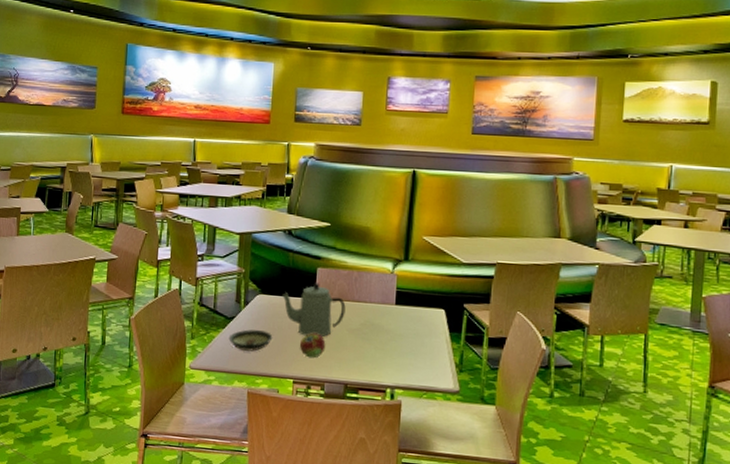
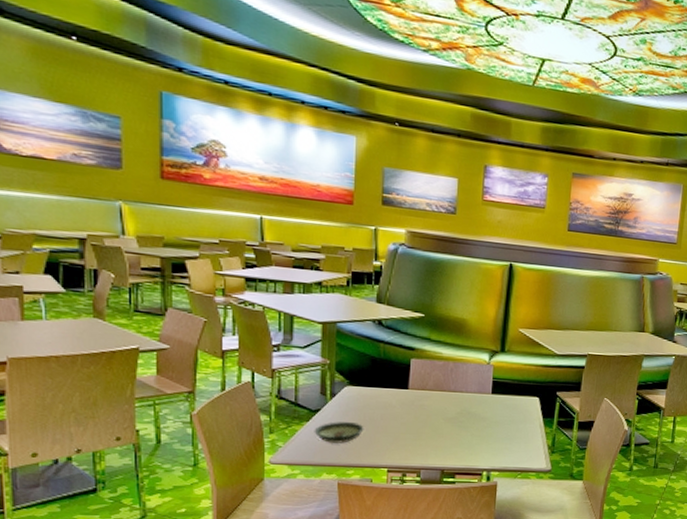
teapot: present [282,283,346,336] -> none [373,374,442,426]
fruit: present [300,332,326,359] -> none [394,423,421,448]

